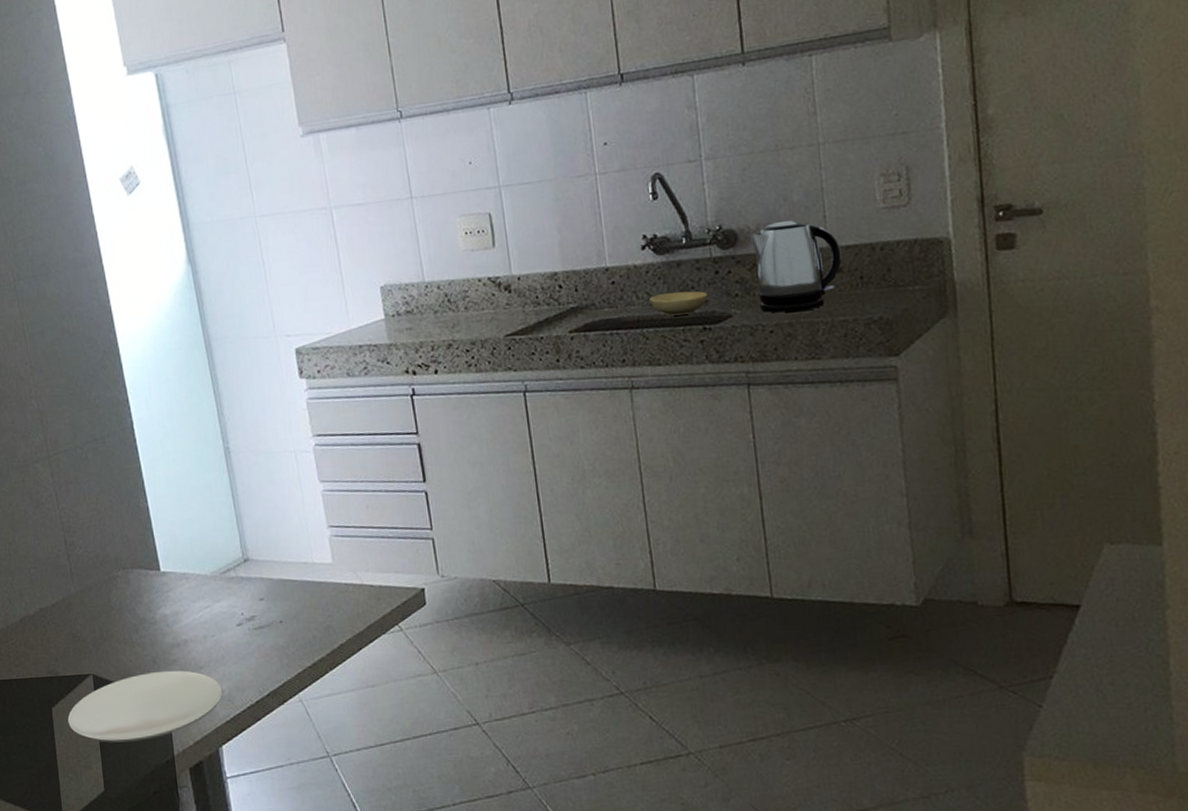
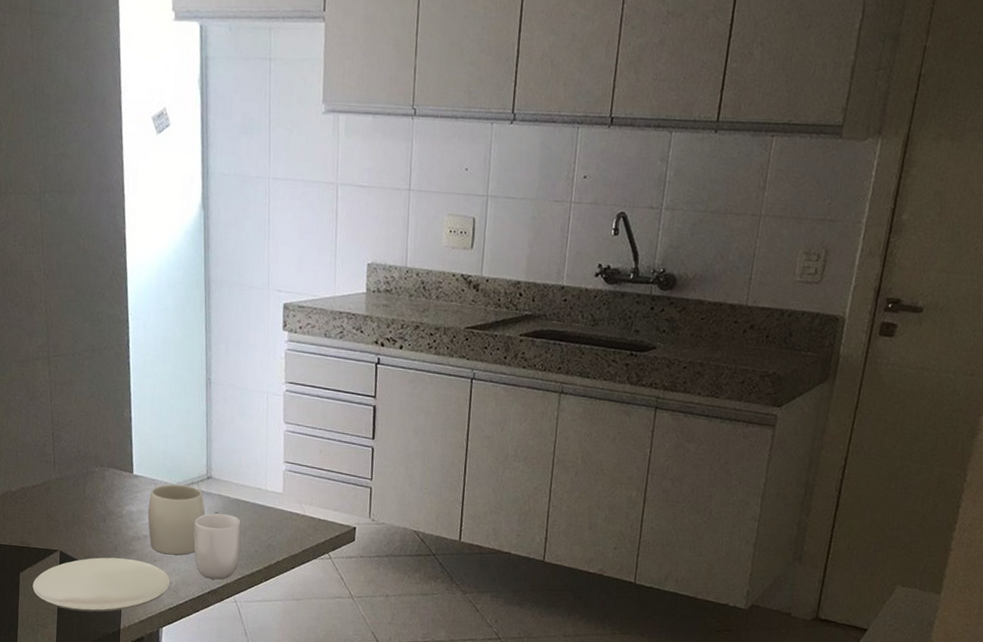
mug: none [182,573,249,658] -> present [147,484,206,555]
cup: none [238,599,297,679] -> present [193,513,242,580]
bowl: present [650,291,708,316] -> none [592,318,641,340]
kettle: present [751,219,842,313] -> none [680,275,757,355]

